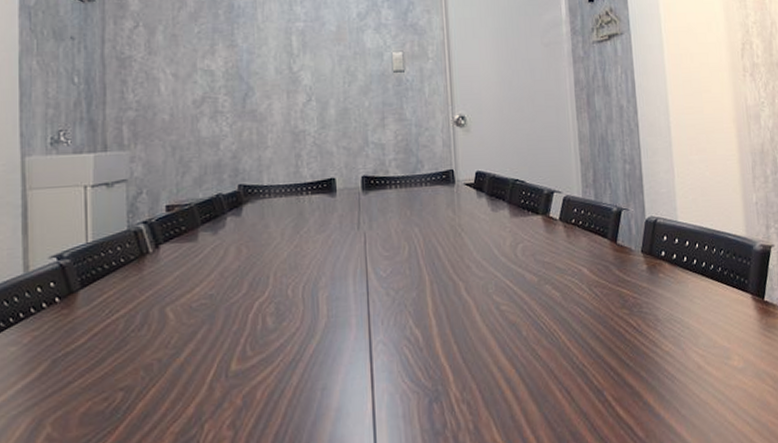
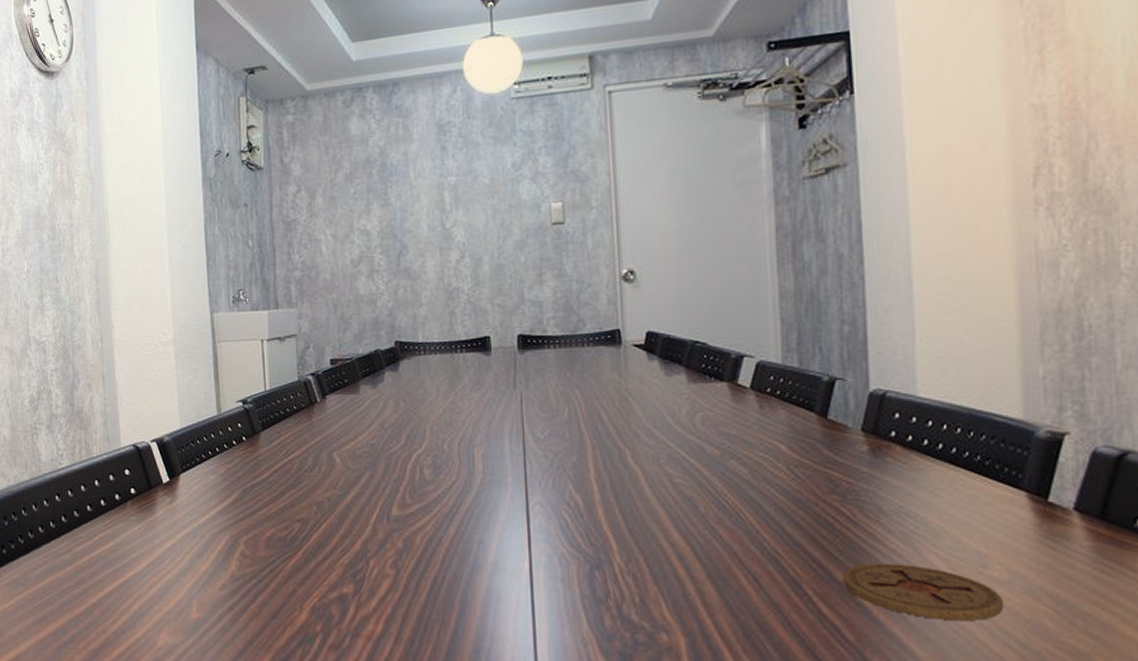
coaster: none [633,363,742,408] -> present [843,563,1003,622]

